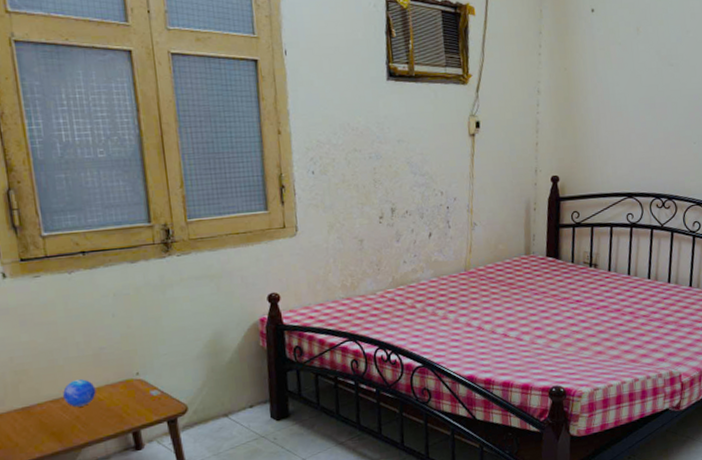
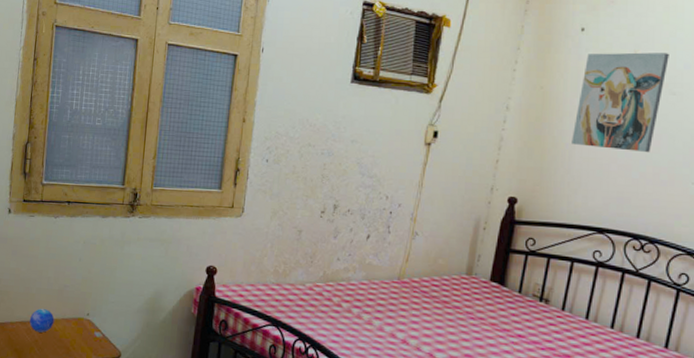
wall art: none [596,28,665,121] -> present [571,52,669,153]

